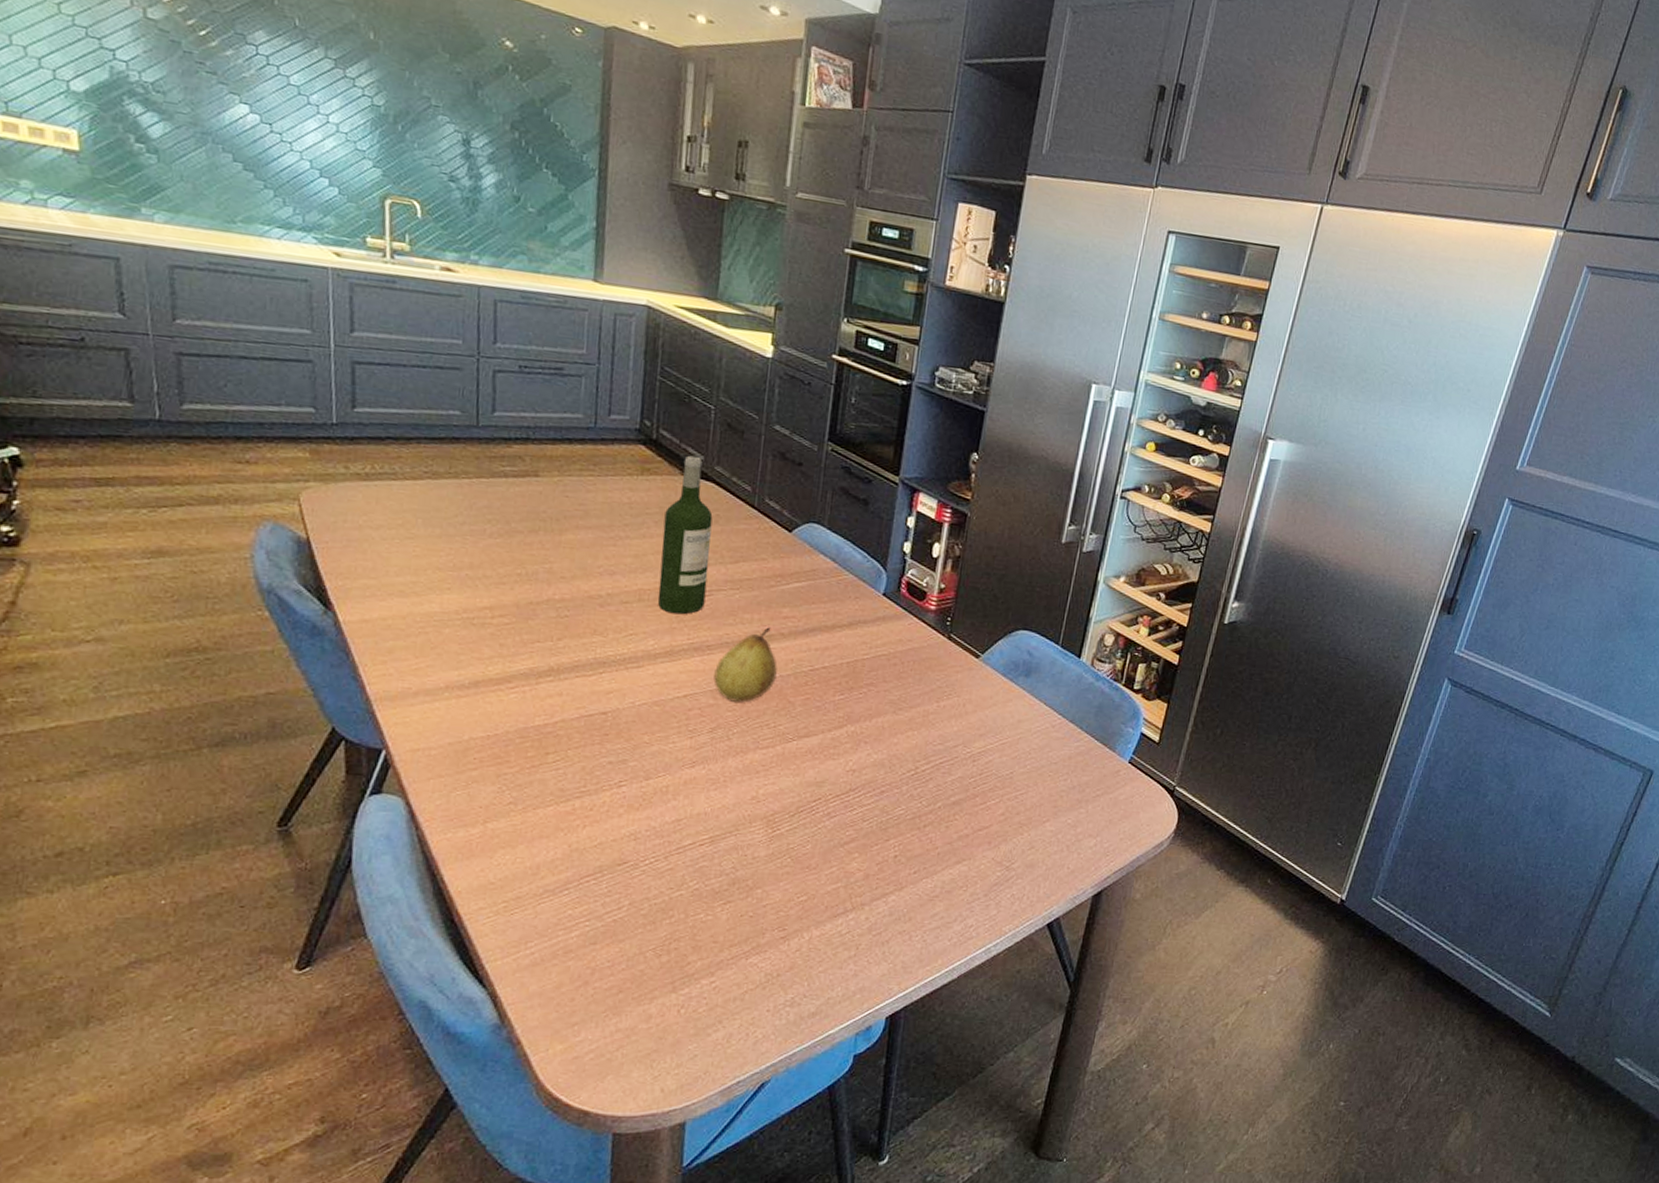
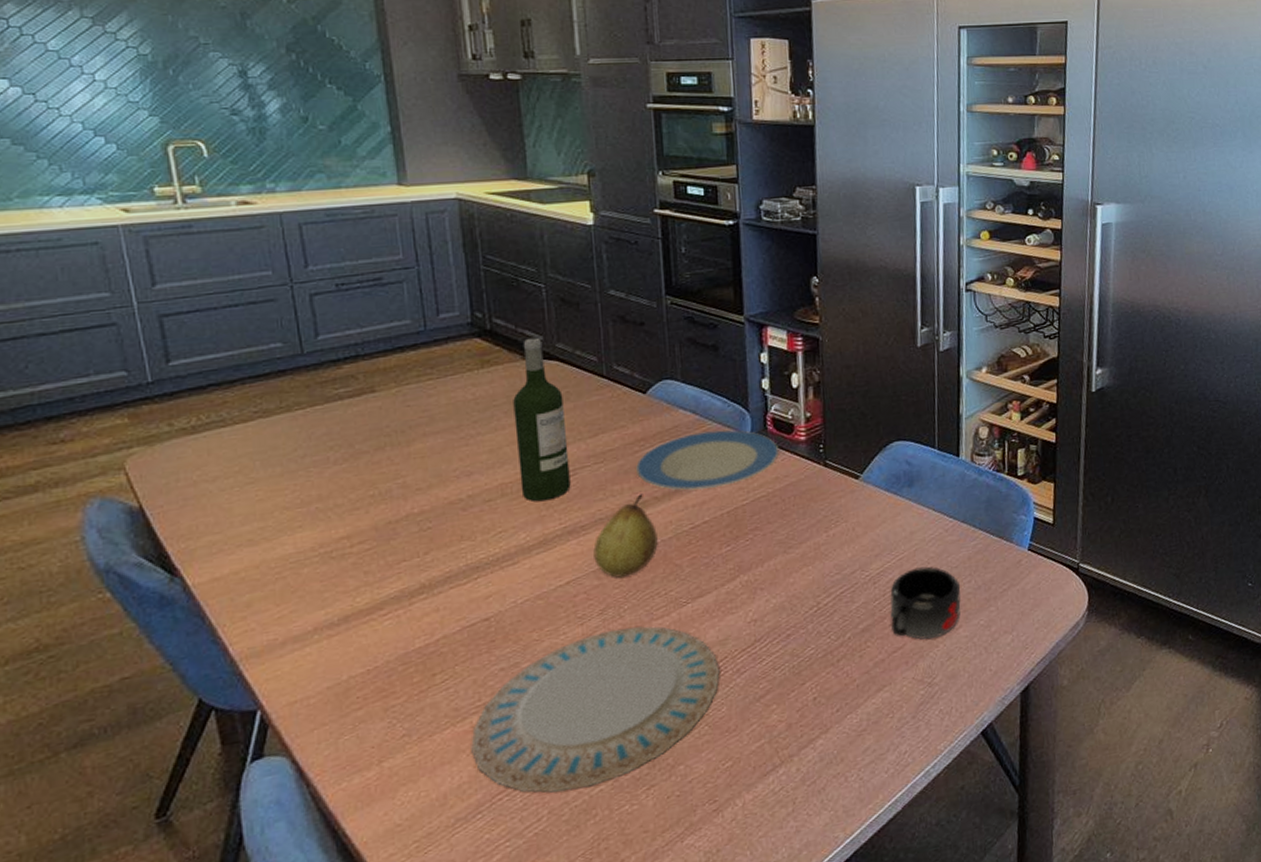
plate: none [569,749,812,889] -> present [471,626,720,793]
plate: none [768,580,907,637] -> present [636,430,779,491]
mug: none [981,755,1056,825] -> present [890,566,961,640]

